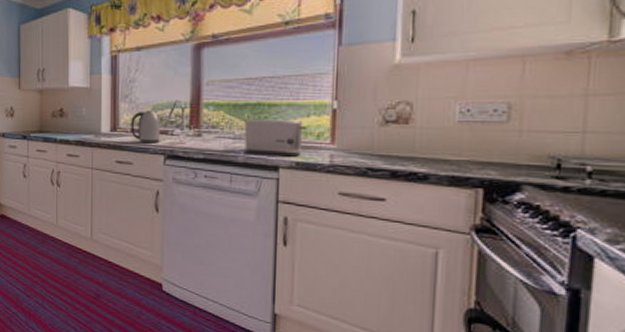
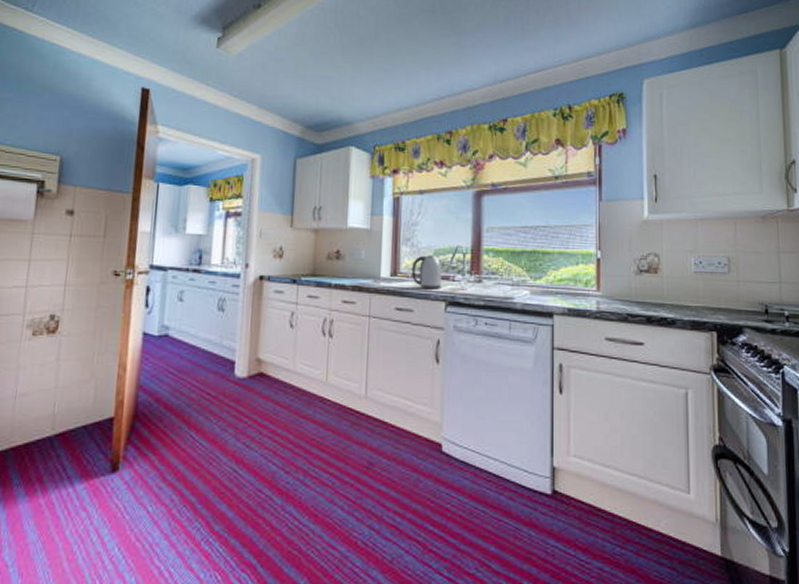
toaster: present [244,119,308,157] -> none [521,266,577,303]

